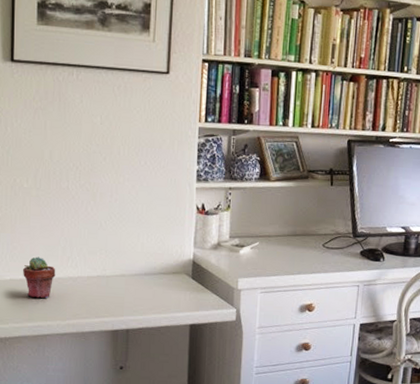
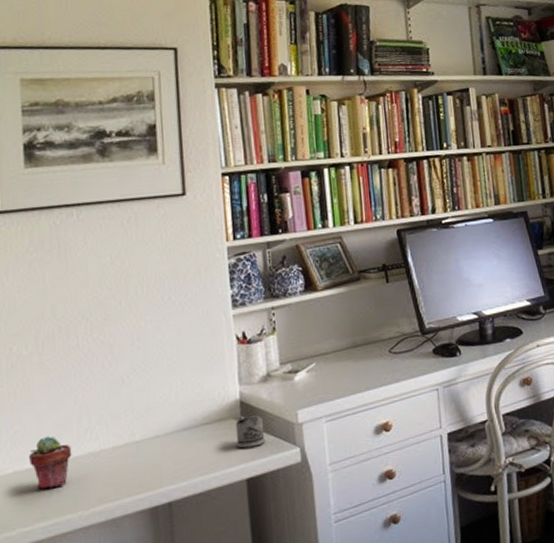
tea glass holder: none [184,273,209,301] -> present [235,415,265,449]

